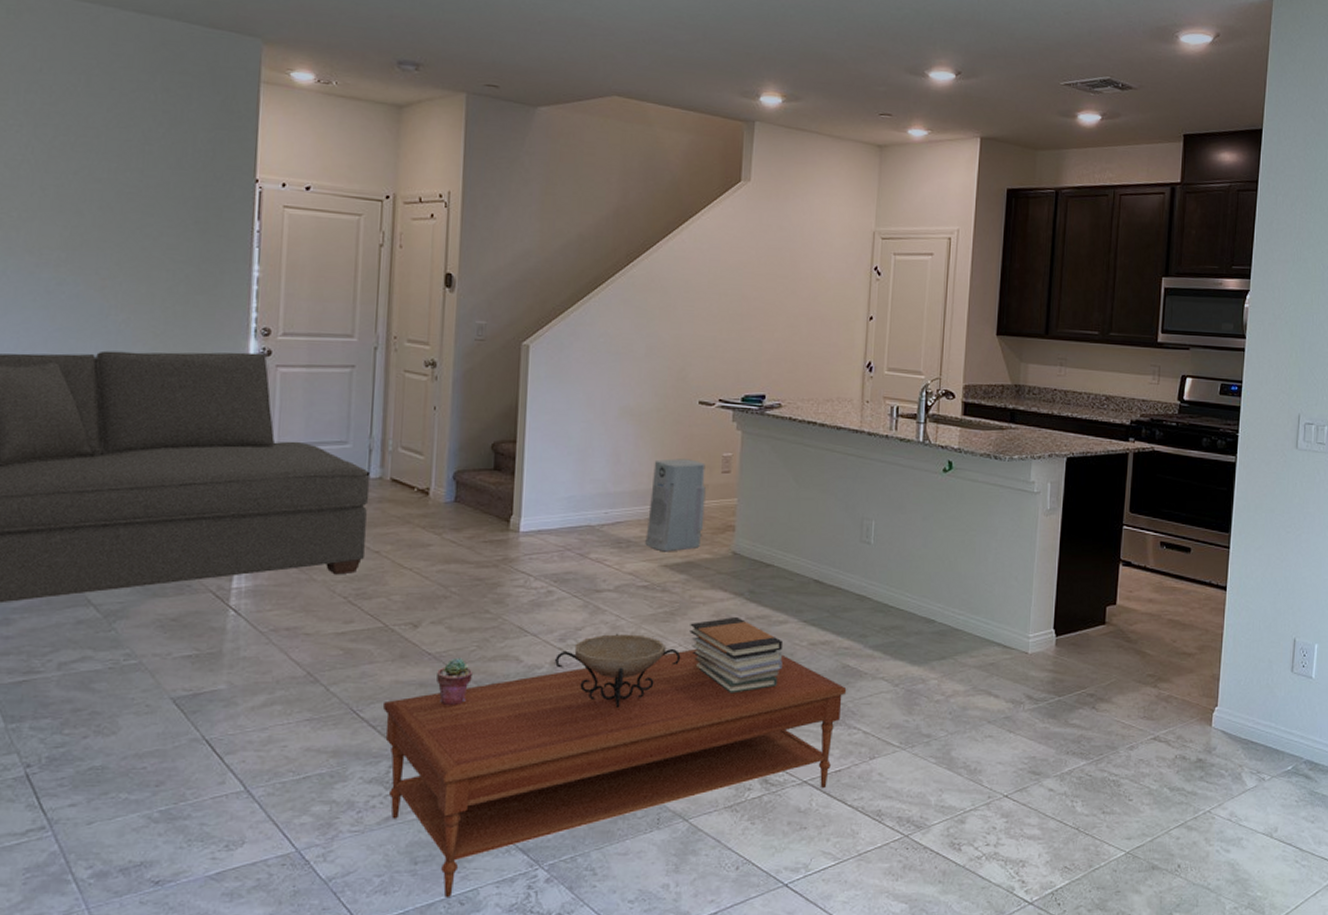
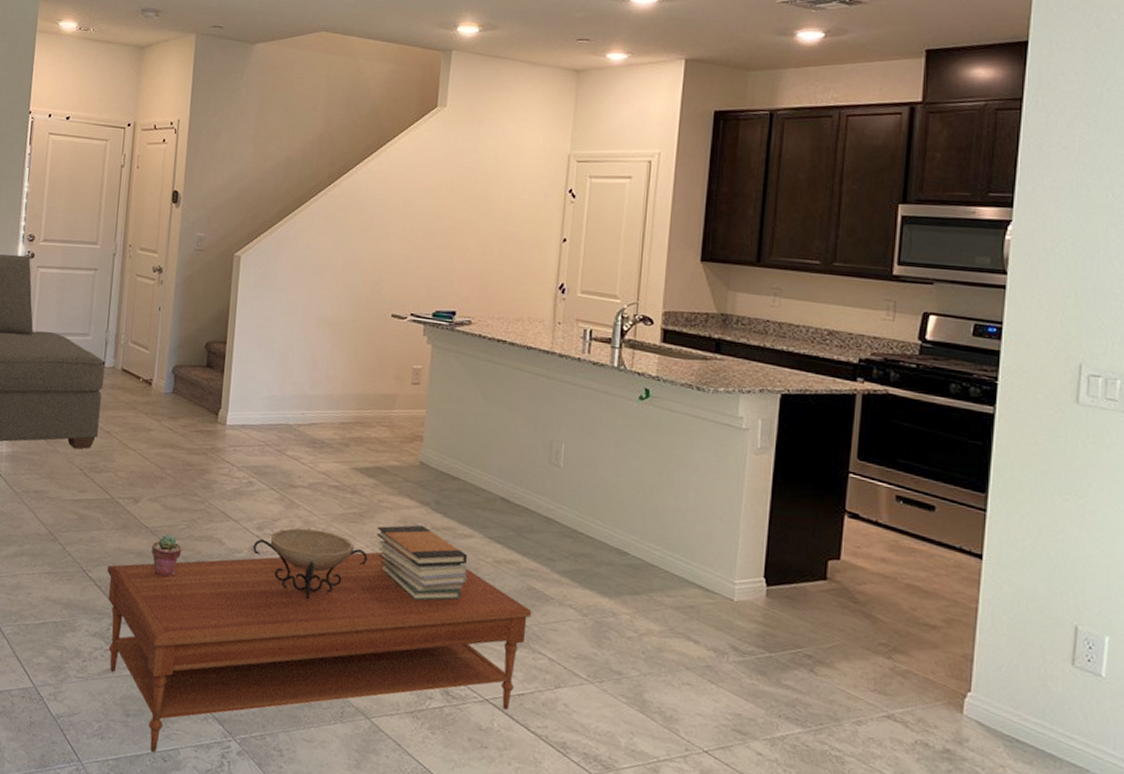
air purifier: present [645,458,706,552] -> none [338,367,396,456]

